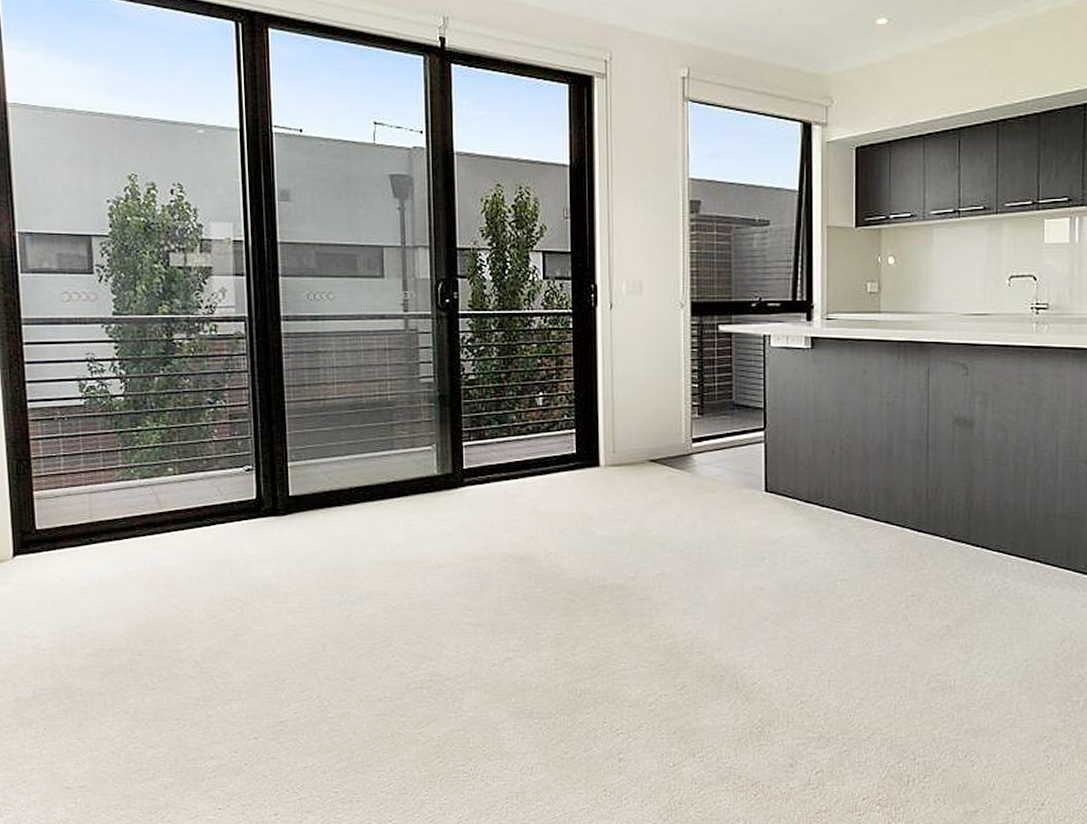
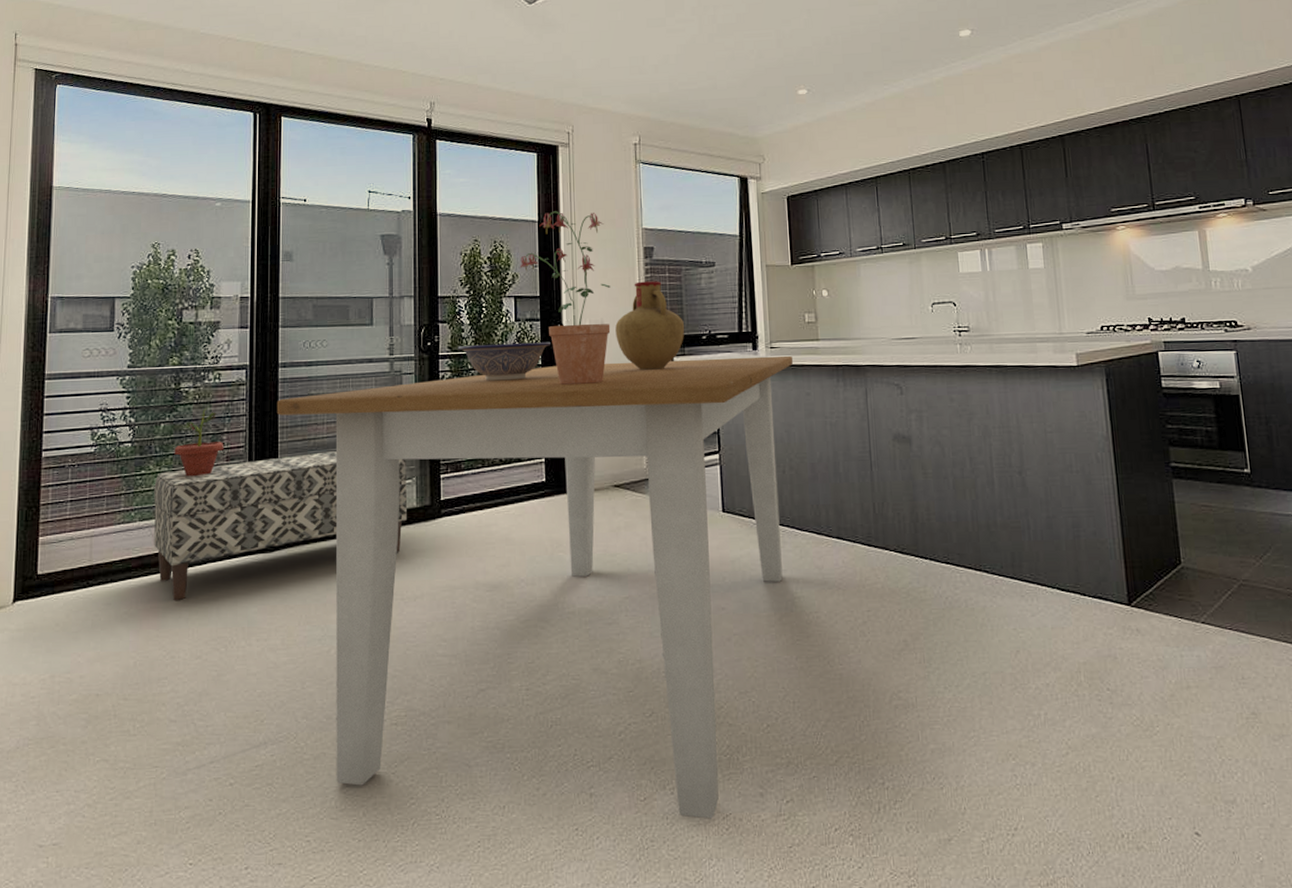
bench: none [153,412,428,561] -> present [154,450,408,601]
potted plant: none [171,360,226,435] -> present [174,406,224,477]
table: none [281,328,850,786] -> present [276,355,793,819]
decorative bowl: none [479,303,583,344] -> present [458,341,551,381]
potted plant: none [548,154,656,352] -> present [519,211,615,385]
vase: none [655,239,733,338] -> present [615,281,685,370]

